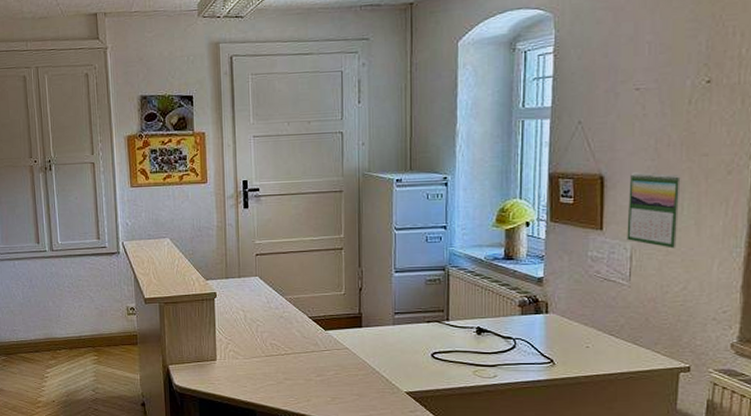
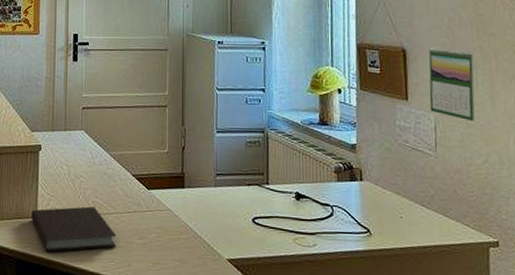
notebook: none [210,348,295,390] -> present [31,206,117,252]

